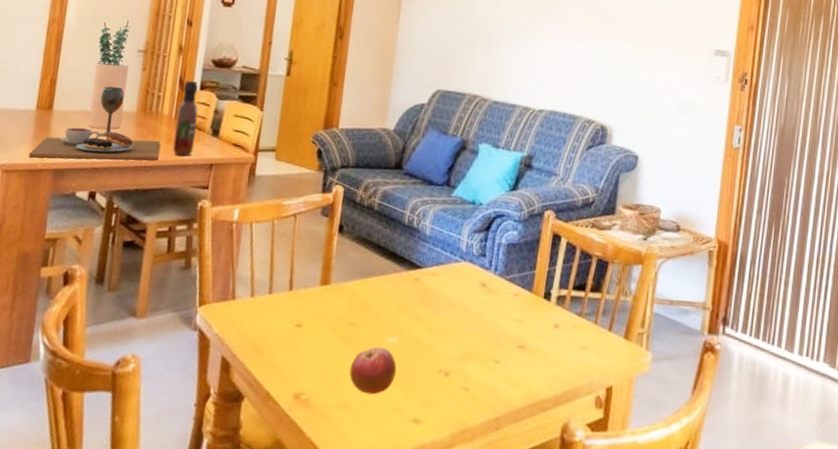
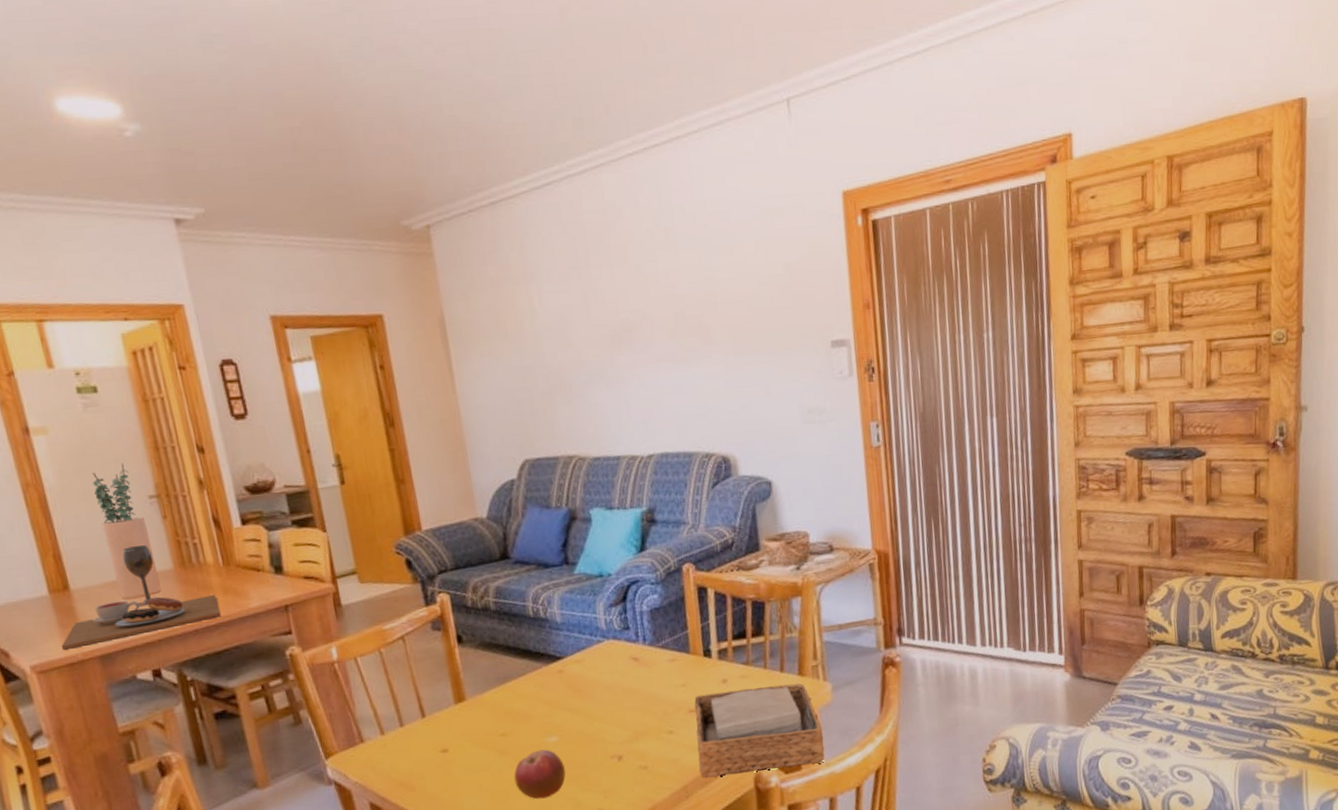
wine bottle: present [173,80,199,156] -> none [220,517,260,606]
napkin holder: none [514,333,635,430] -> present [694,683,825,778]

